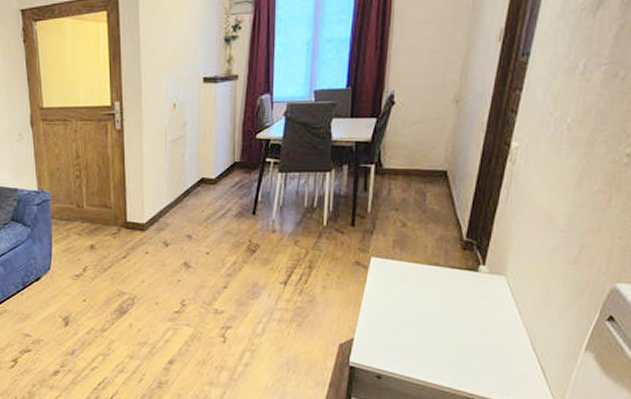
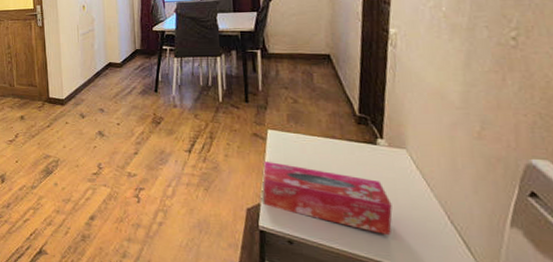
tissue box: none [358,291,482,366] -> present [263,160,393,236]

